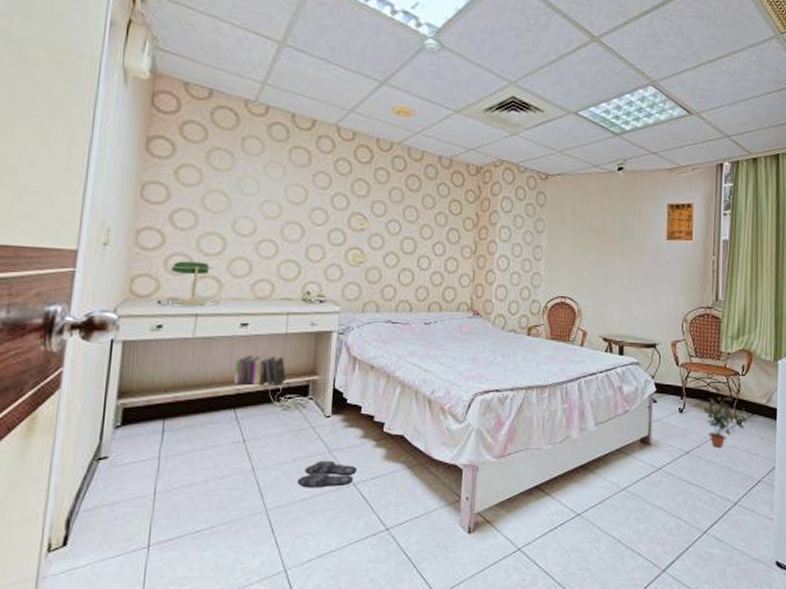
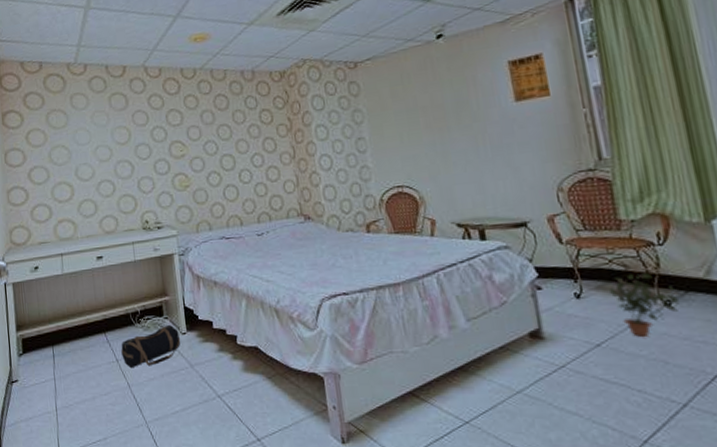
desk lamp: present [157,261,220,308] -> none [31,208,78,251]
books: present [234,355,286,385] -> none [99,282,142,311]
duffel bag: none [250,407,323,450] -> present [121,325,181,369]
slippers: present [298,460,357,488] -> none [168,374,220,402]

